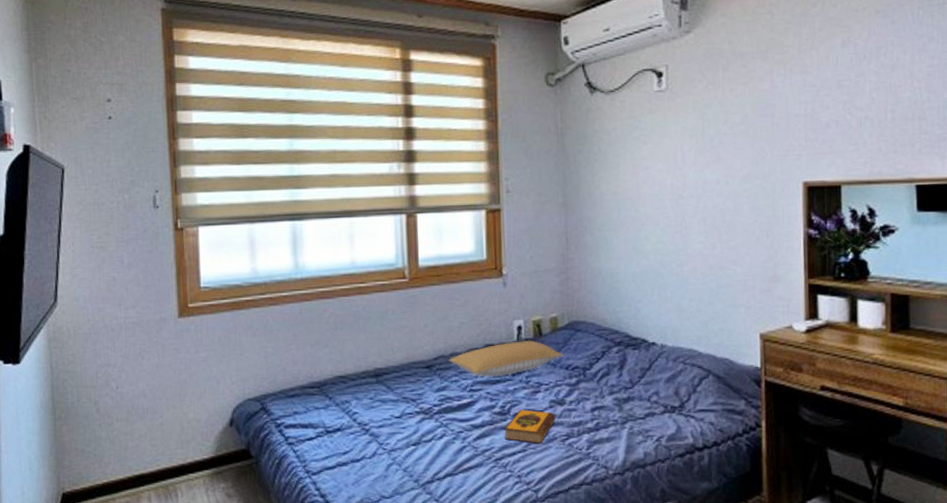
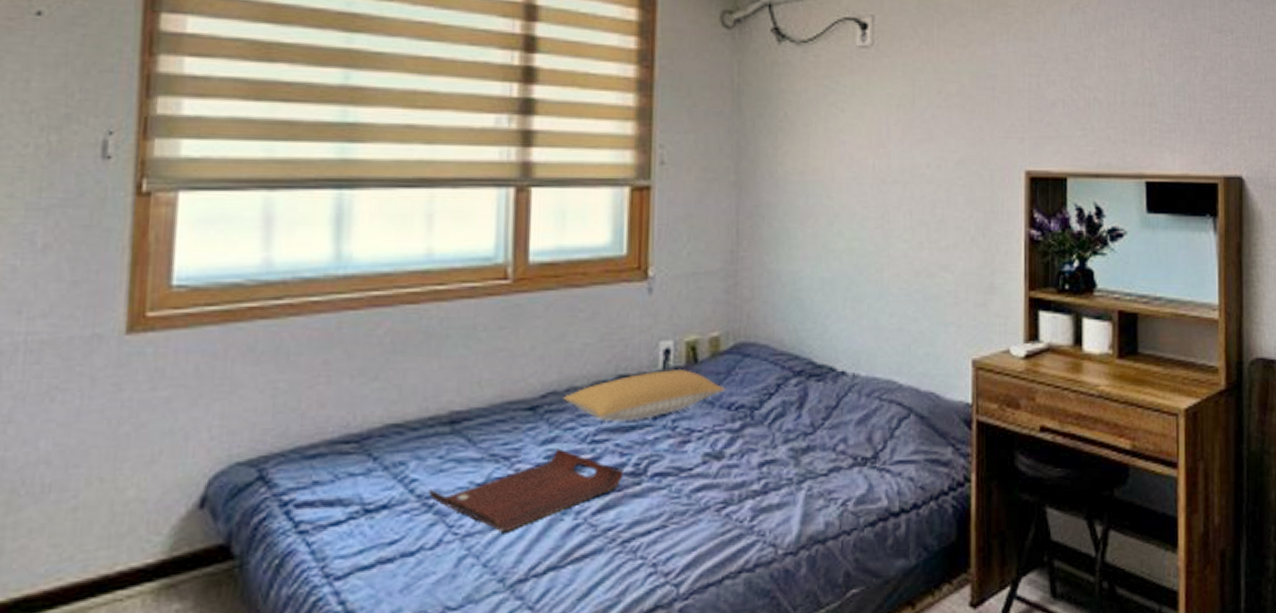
serving tray: none [365,394,494,449] -> present [428,448,625,532]
hardback book: present [504,409,556,445] -> none [636,467,710,517]

